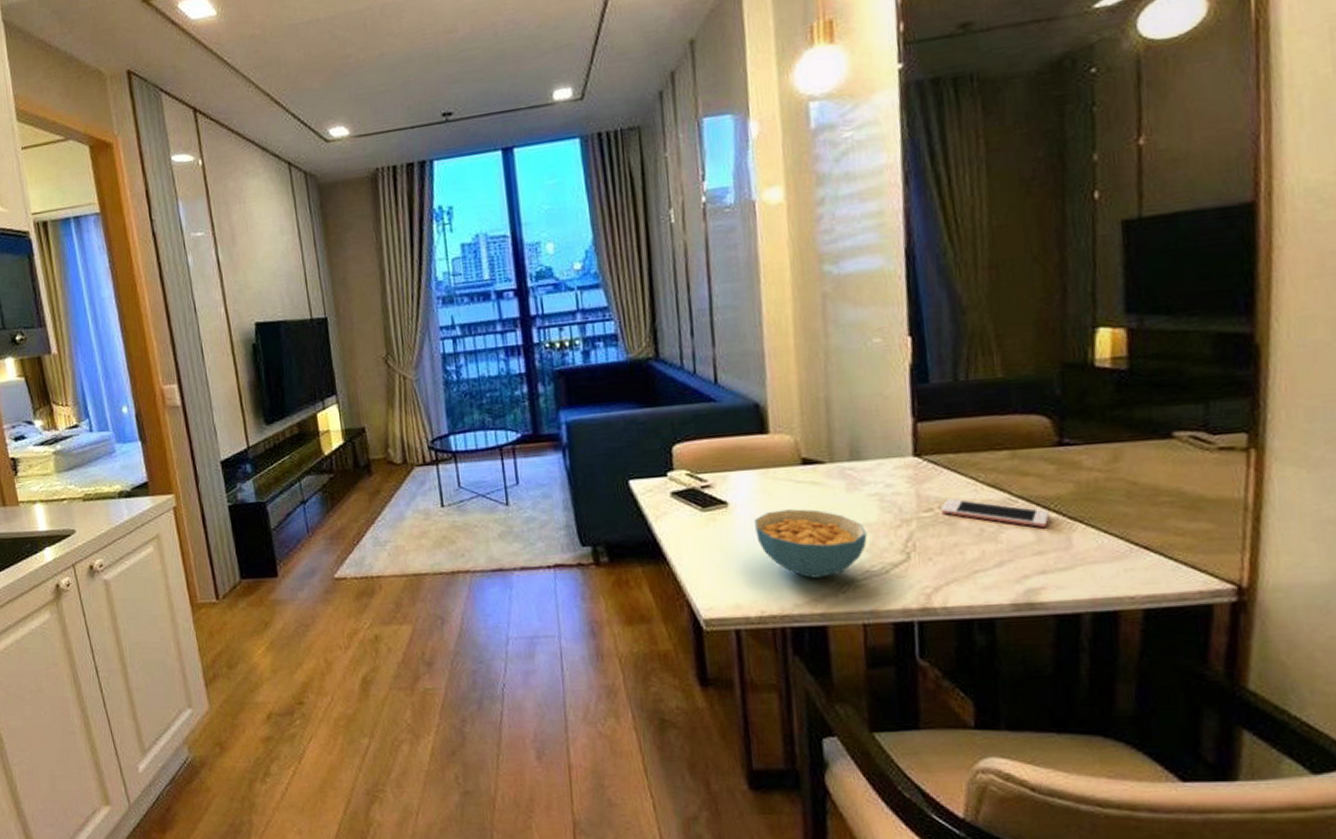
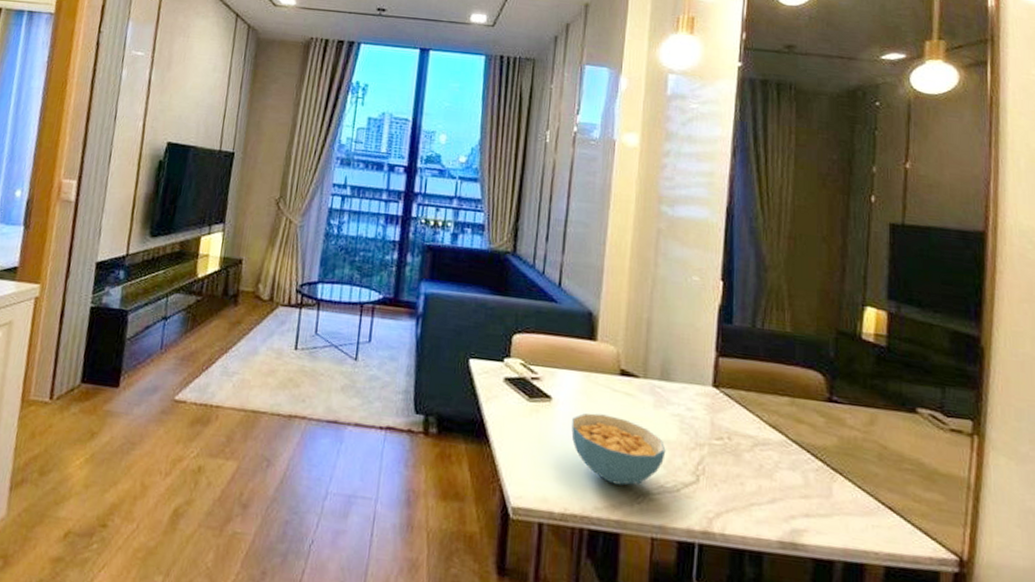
cell phone: present [940,498,1050,527] -> none [729,431,816,473]

